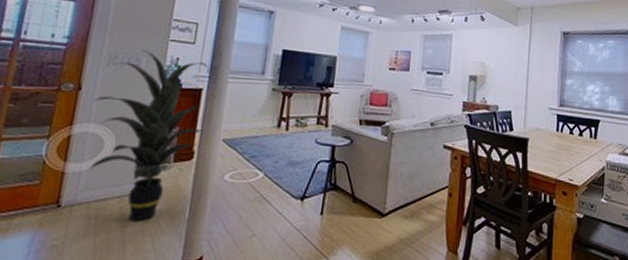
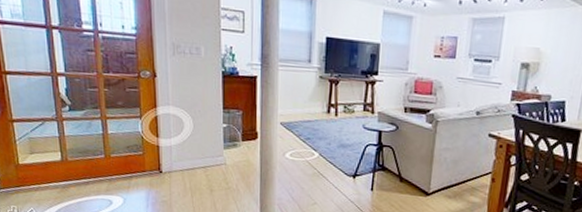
indoor plant: present [89,49,208,222] -> none [168,39,262,188]

